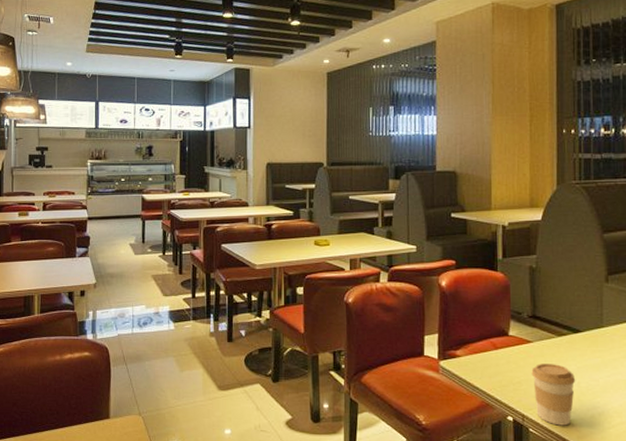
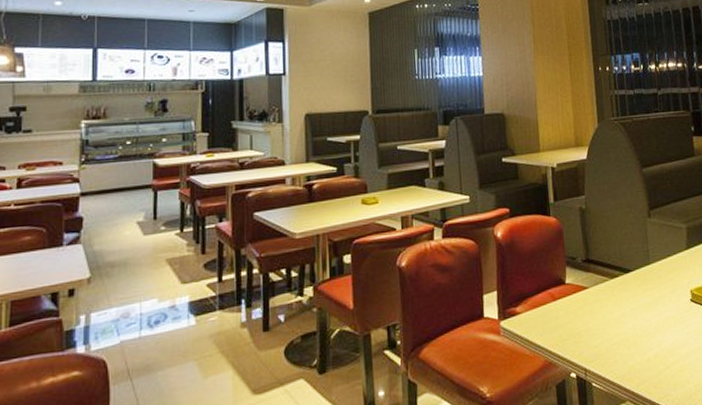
coffee cup: present [531,364,576,426] -> none [589,308,631,376]

